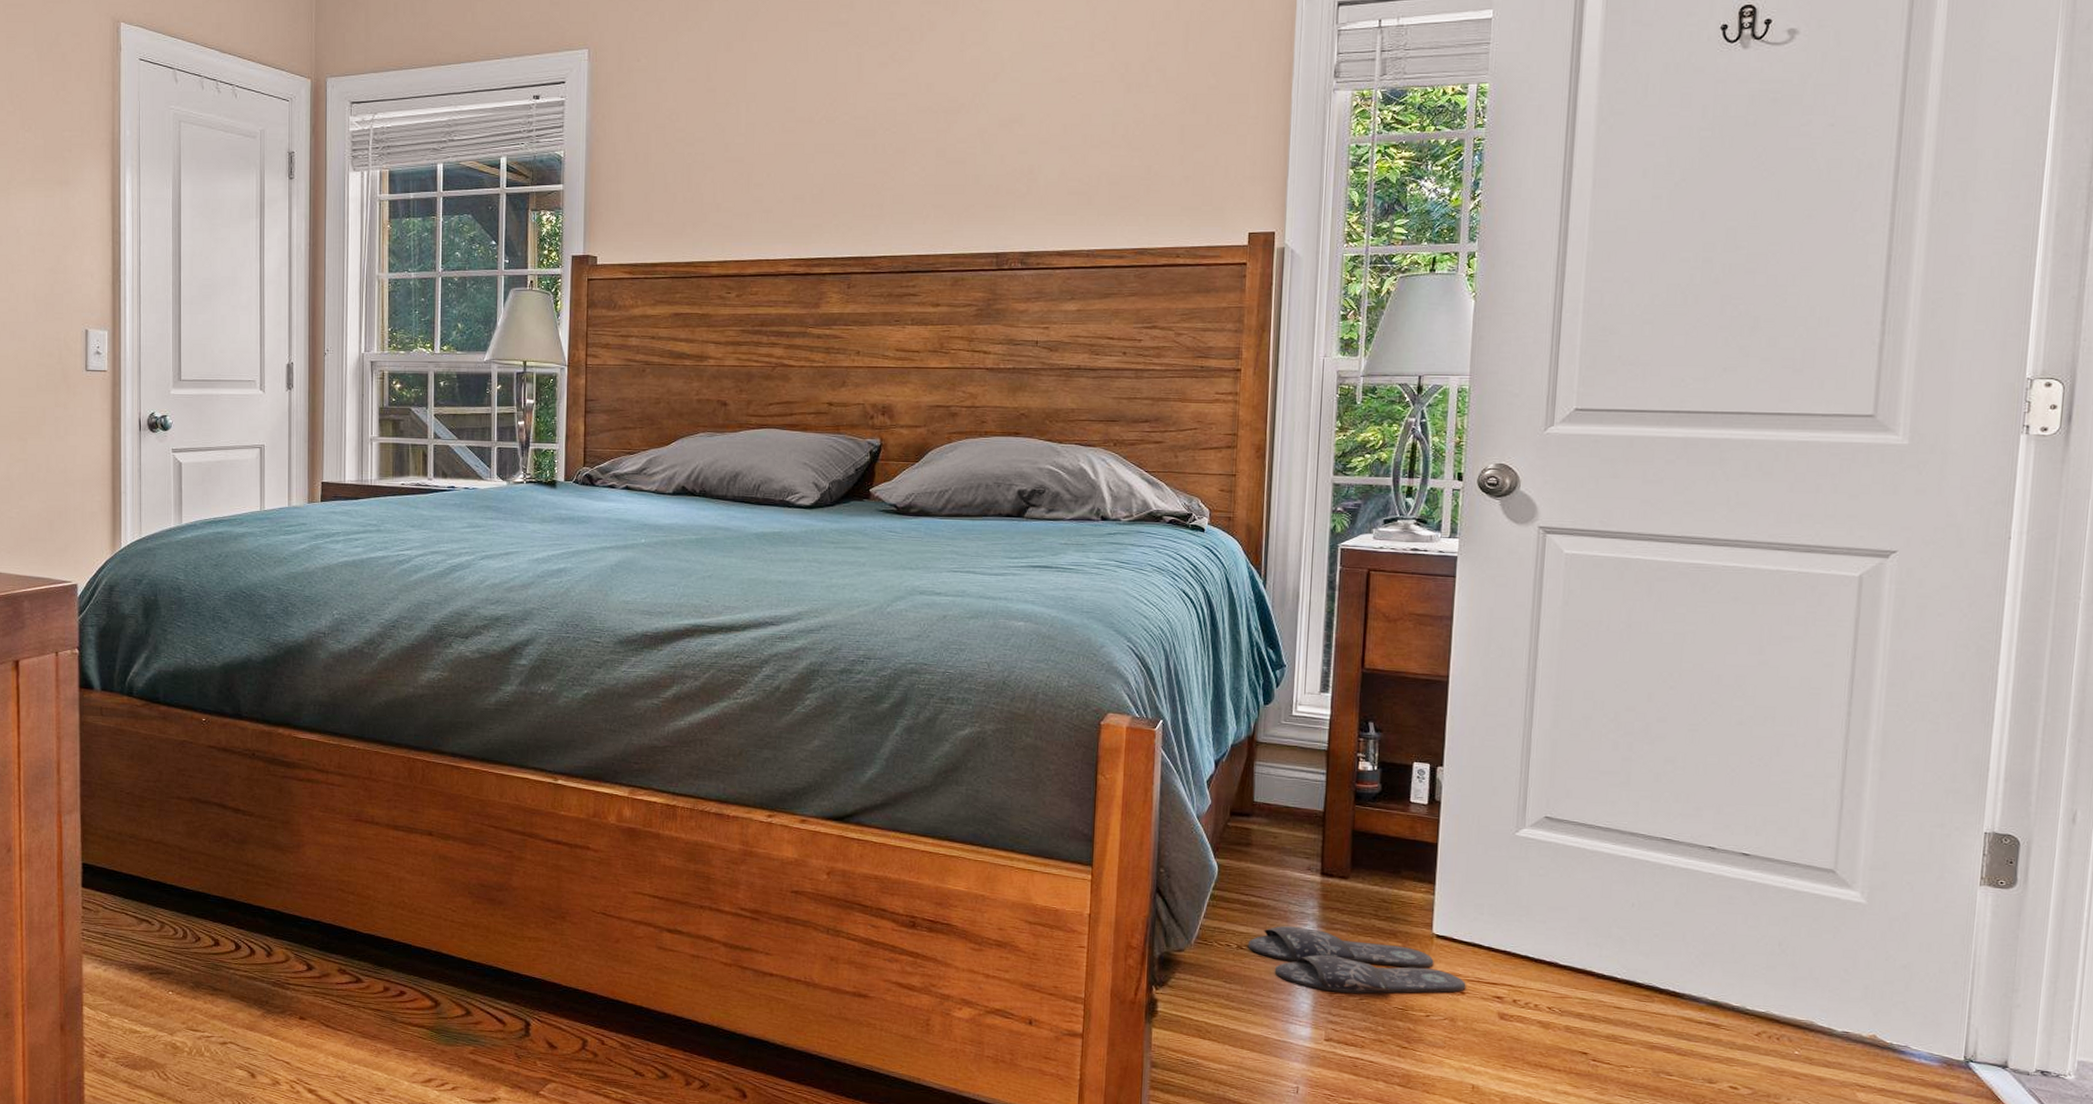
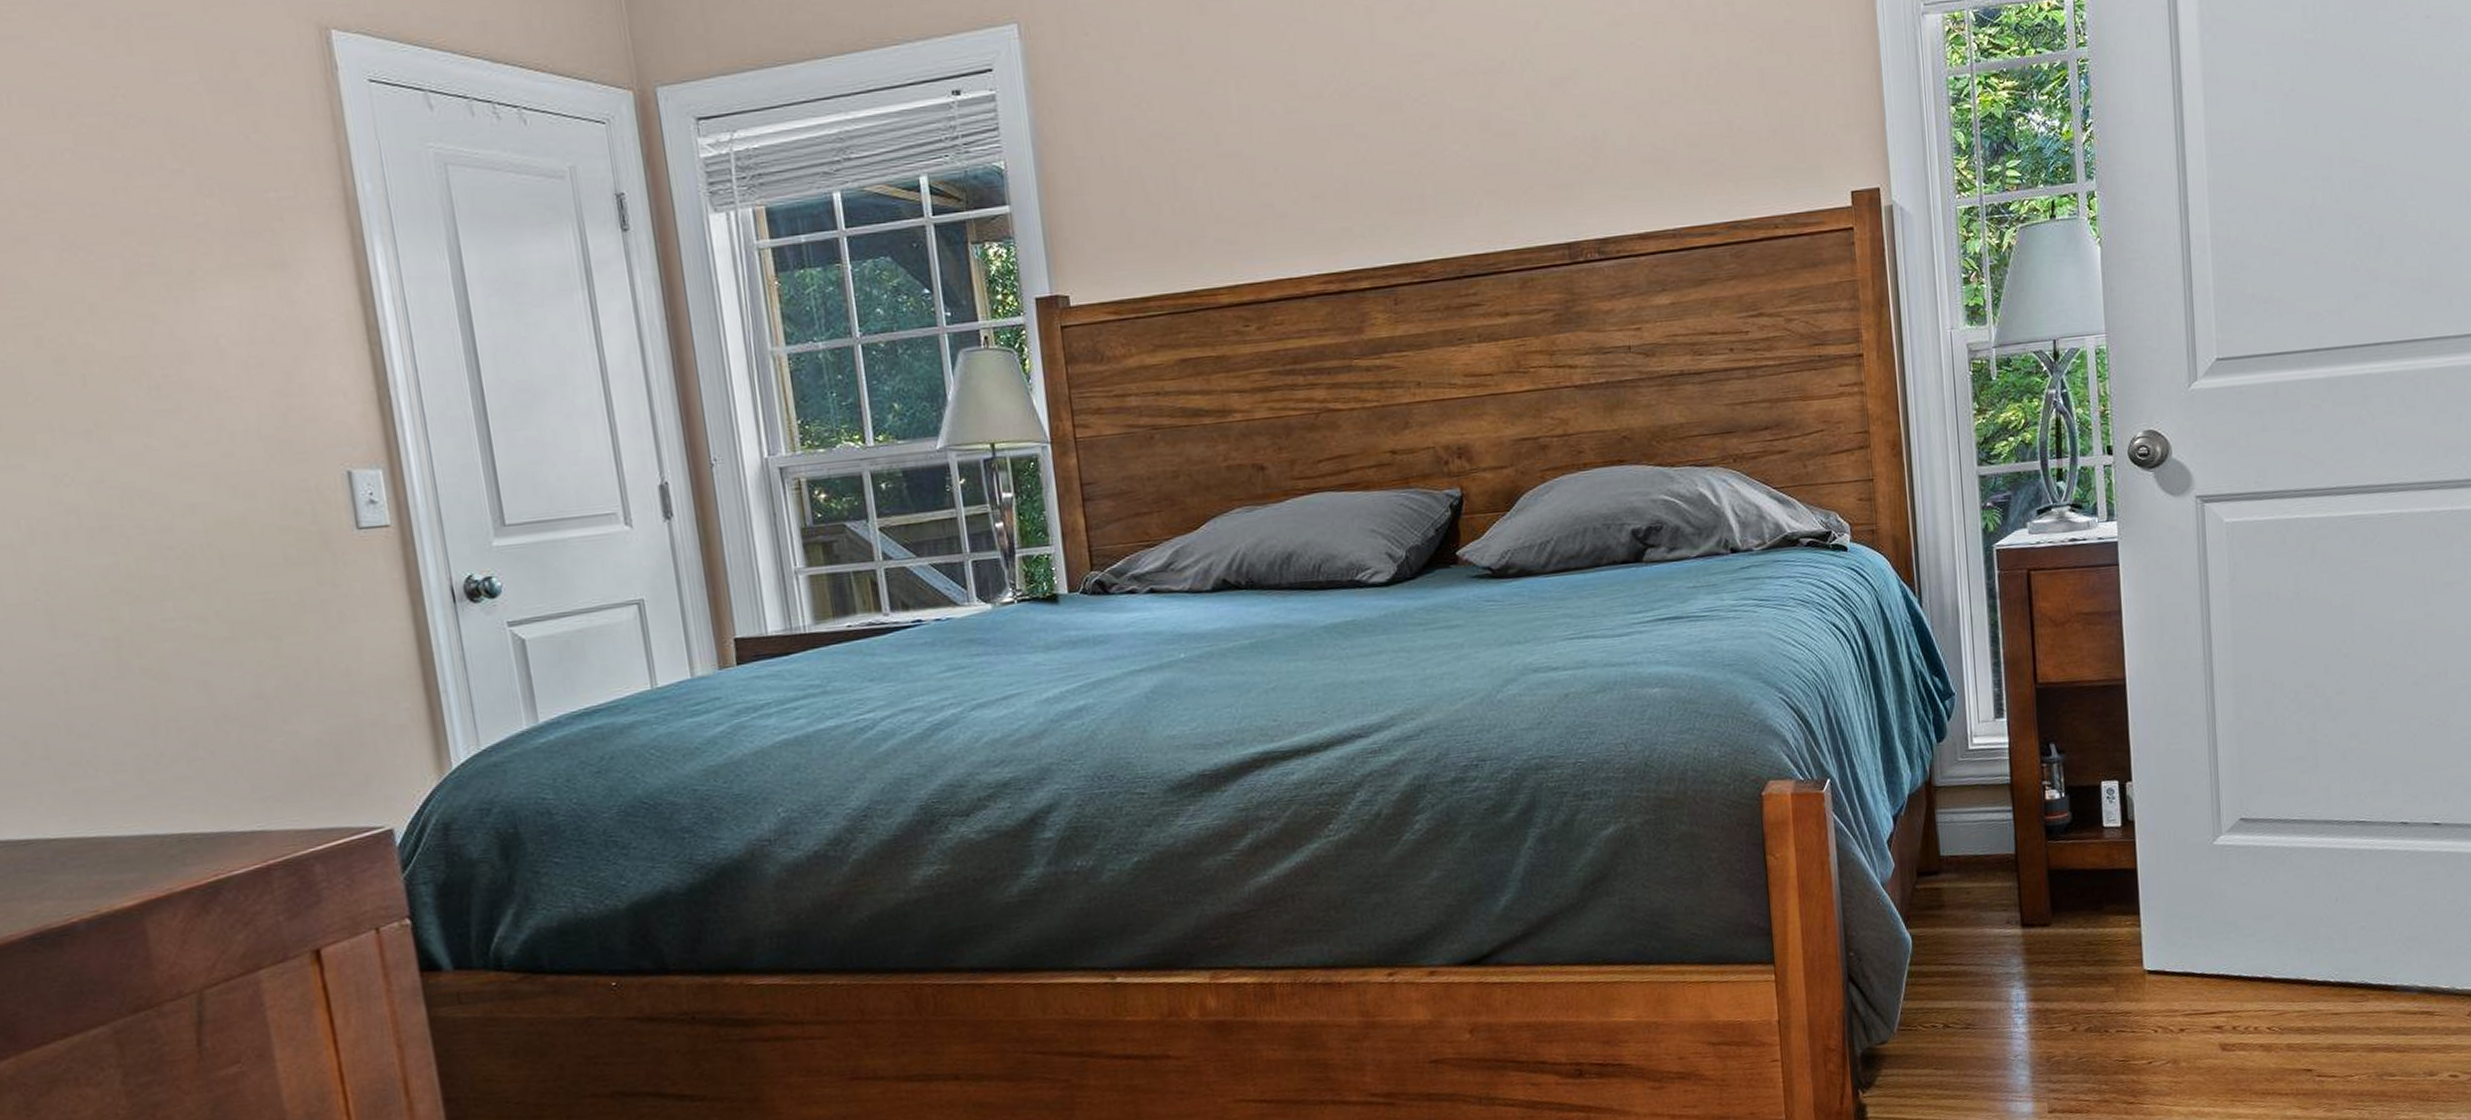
slippers: present [1248,926,1466,994] -> none [1954,989,2185,1057]

